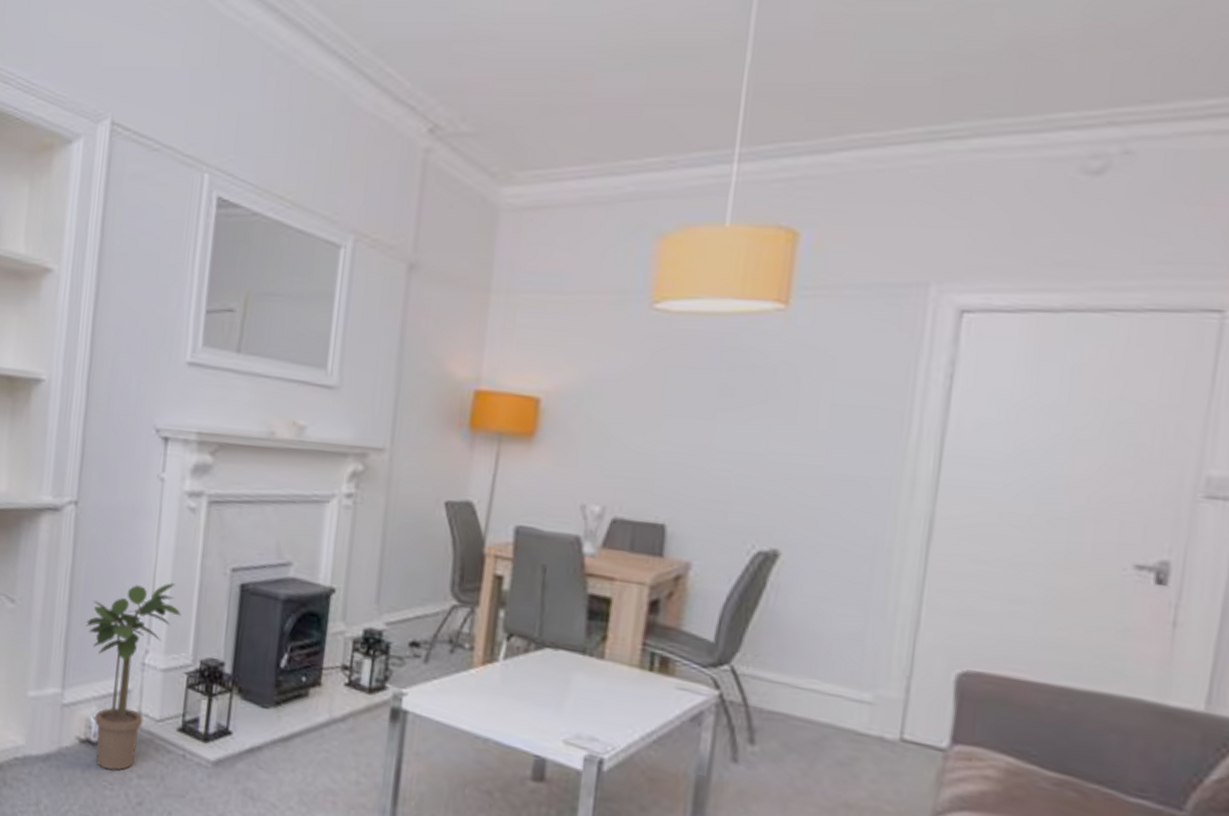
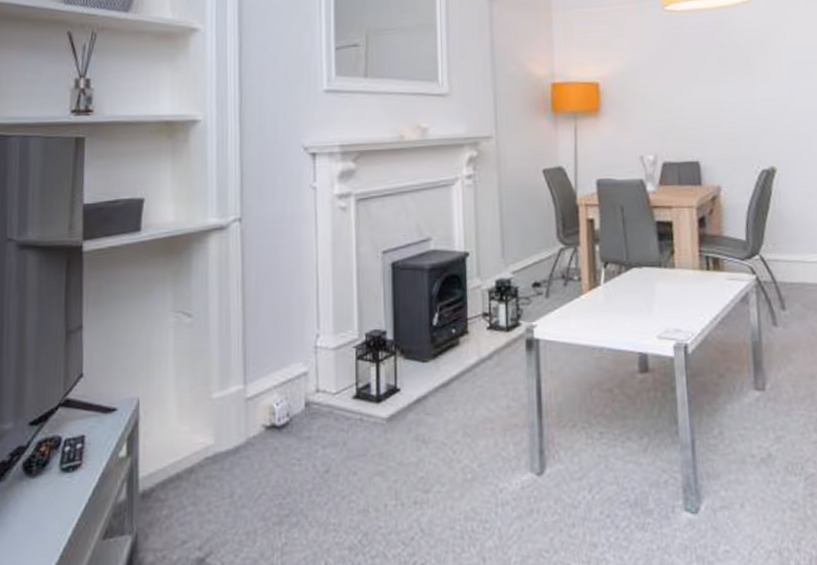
potted plant: present [85,583,181,771] -> none [259,273,344,448]

